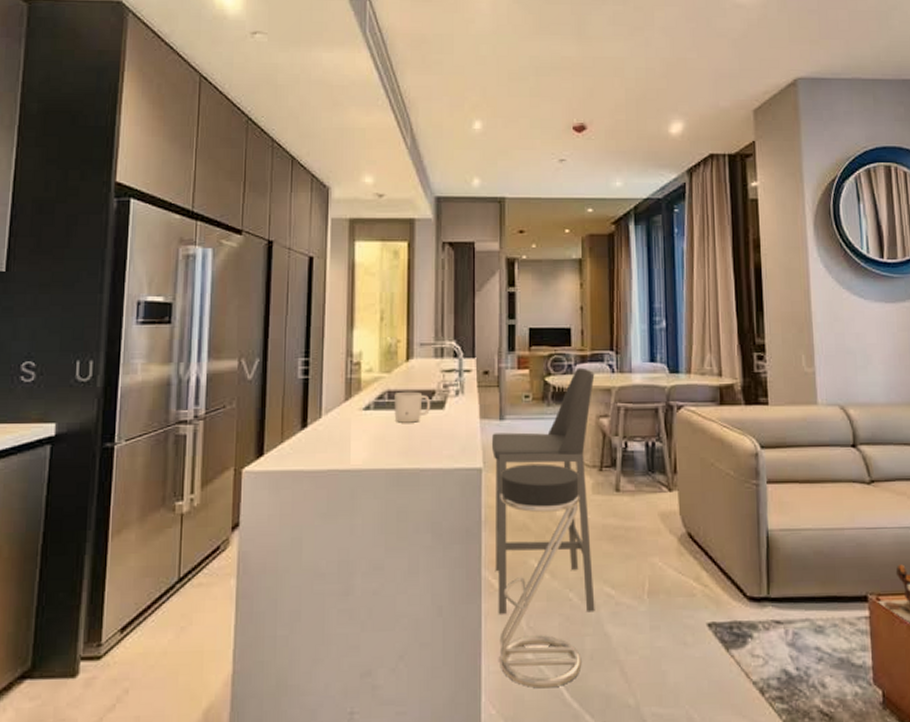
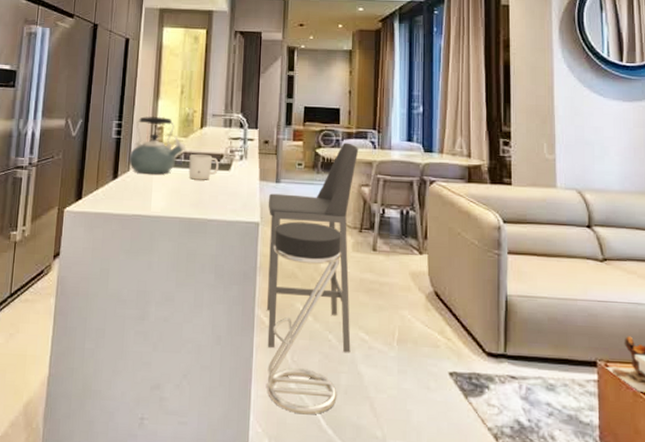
kettle: none [320,349,389,420] -> present [128,116,185,174]

